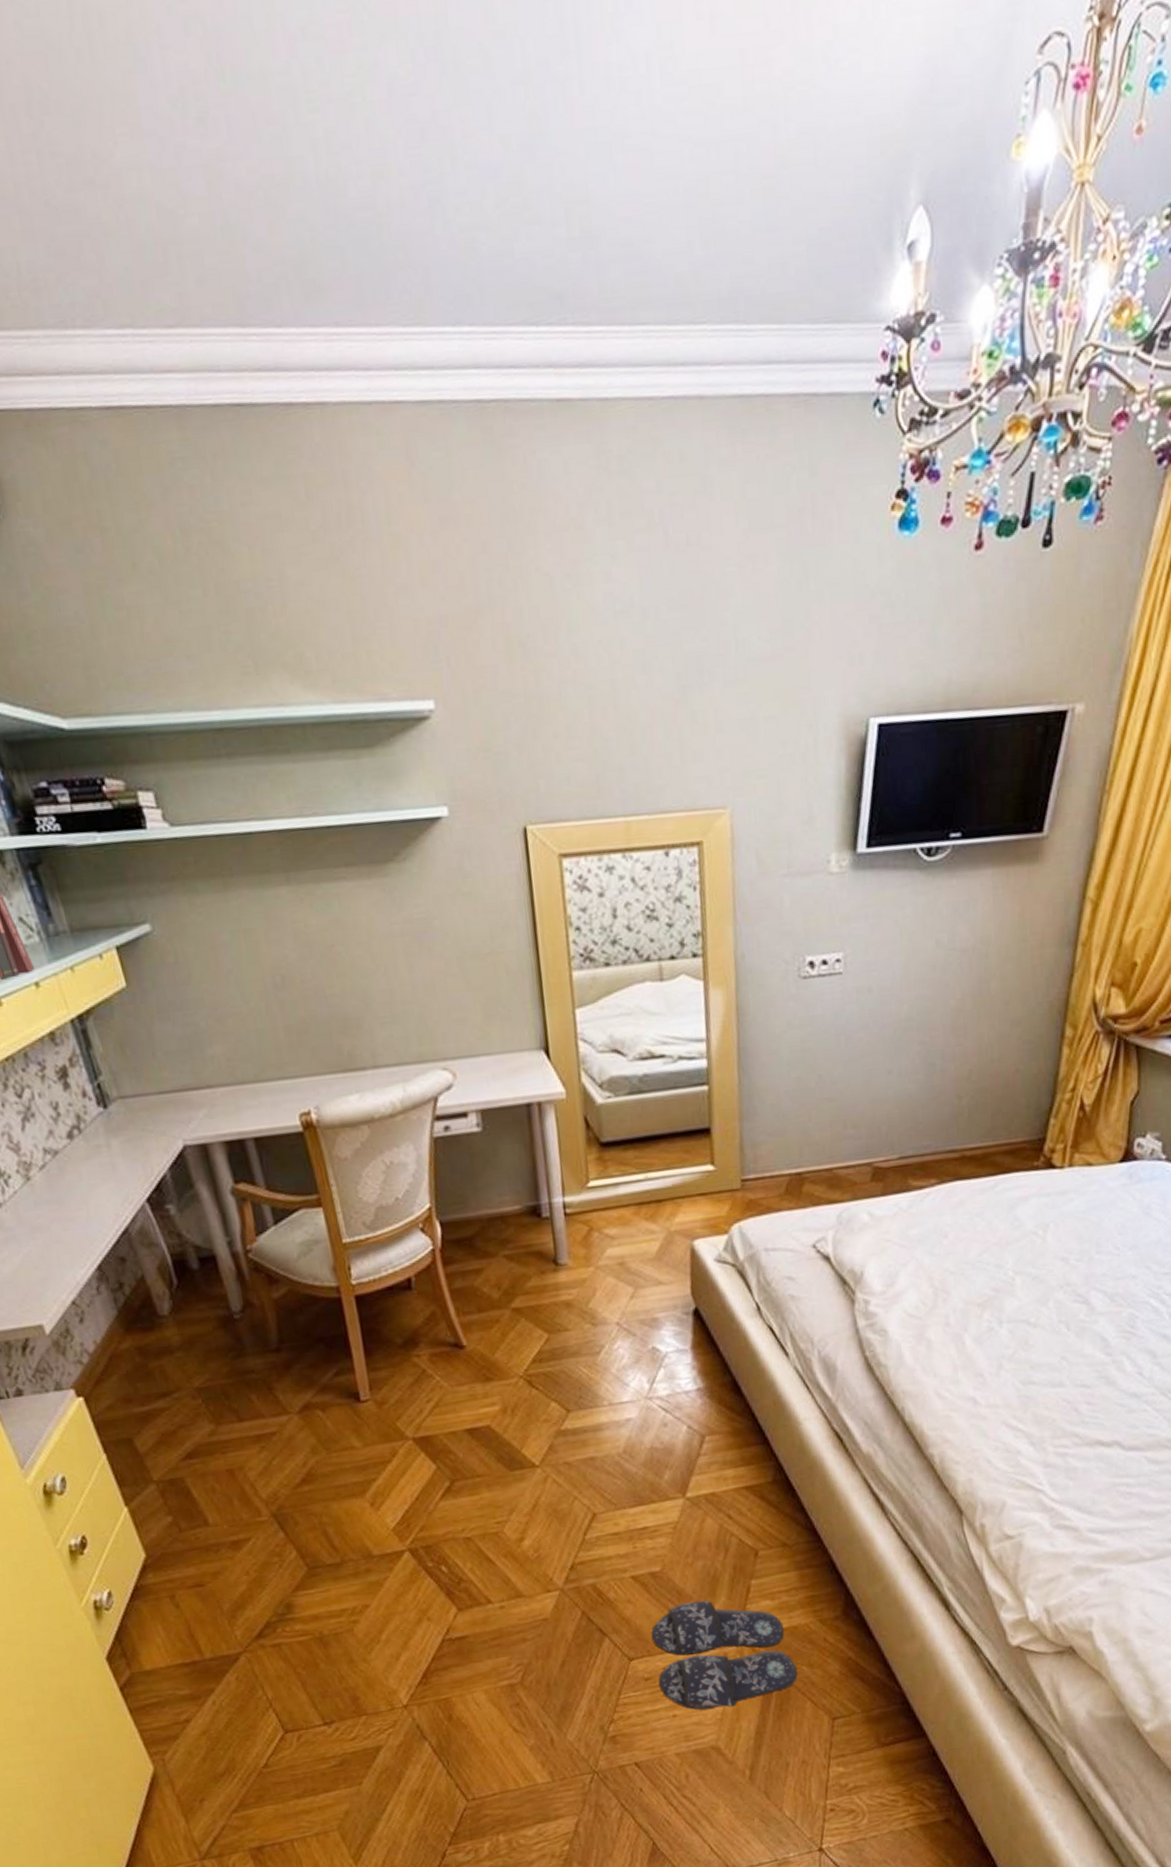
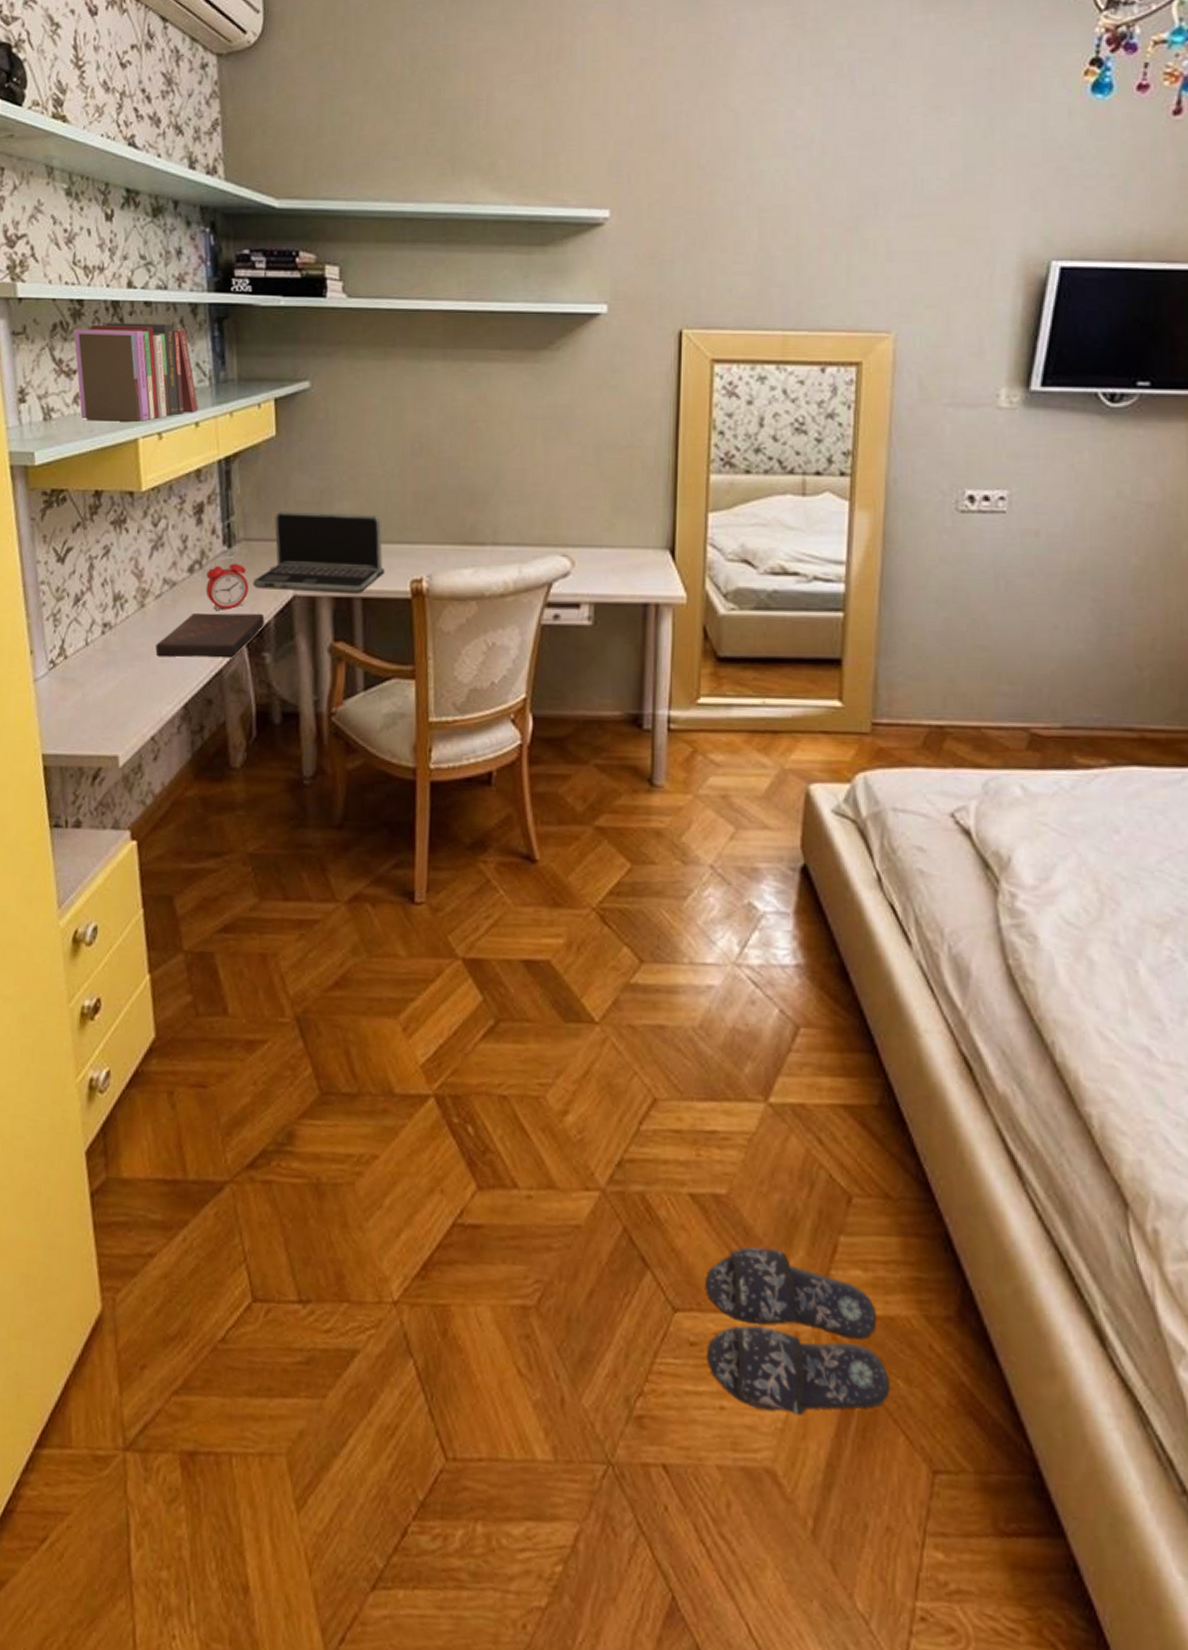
book: none [52,1167,161,1225] -> present [155,612,265,657]
alarm clock: none [87,1116,137,1173] -> present [205,556,249,611]
laptop: none [139,1054,271,1145] -> present [254,511,385,595]

